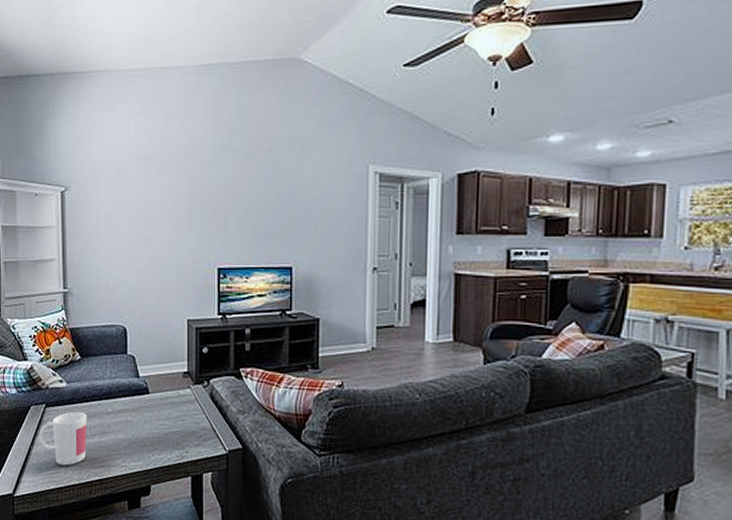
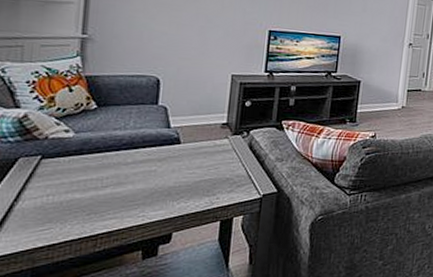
mug: present [39,411,88,466] -> none [27,163,99,221]

